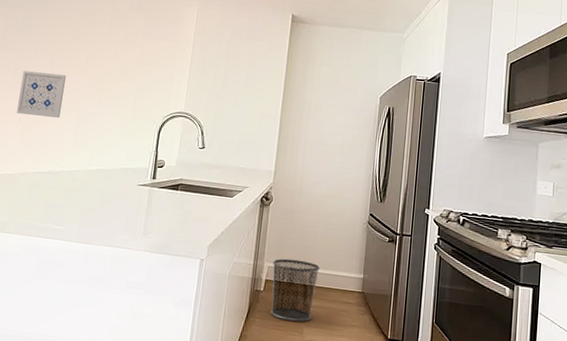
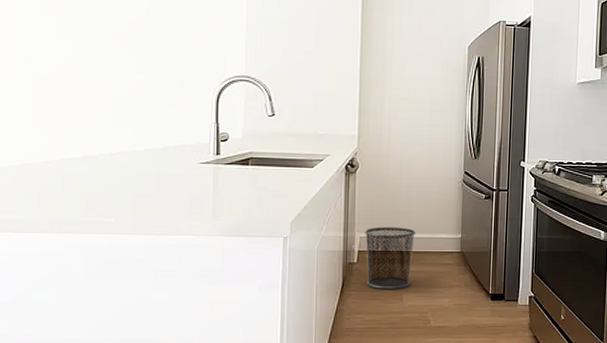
wall art: present [17,71,66,118] -> none [26,35,87,91]

